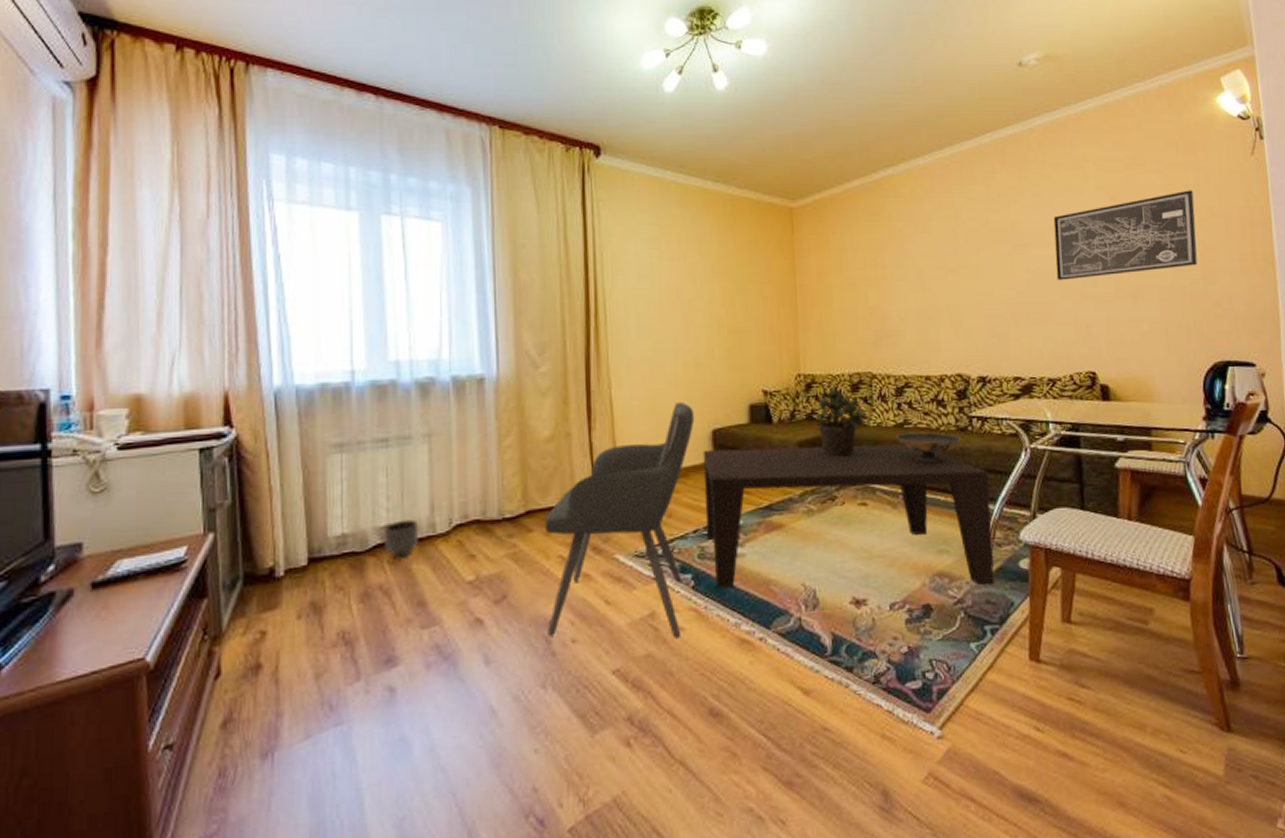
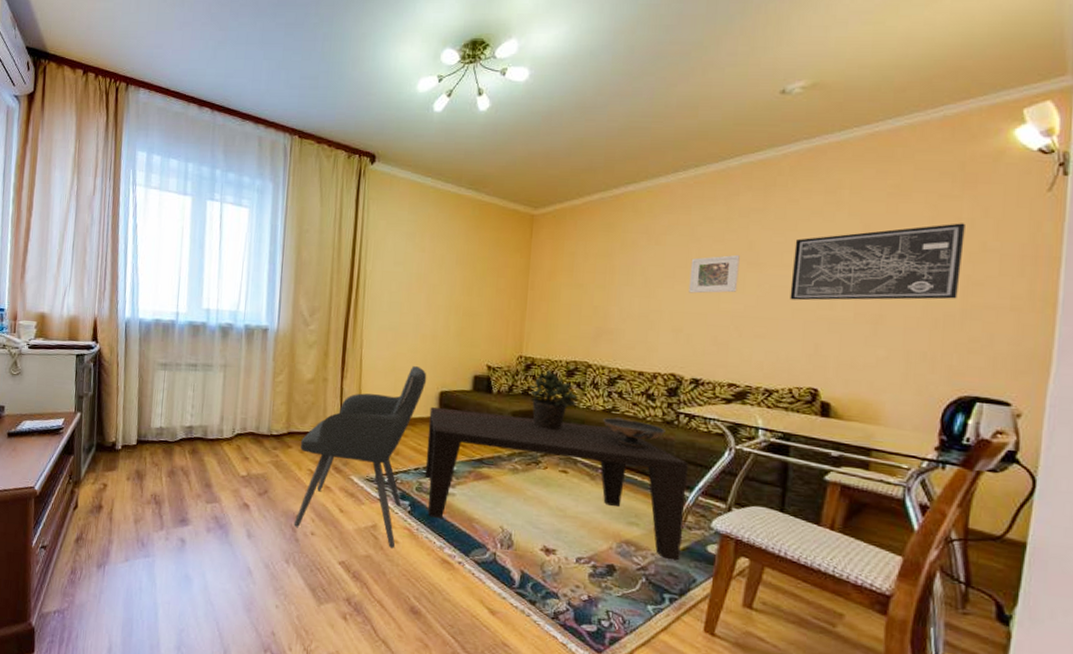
planter: present [383,519,419,558] -> none [187,423,212,451]
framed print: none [960,236,1008,283] -> present [689,254,740,294]

